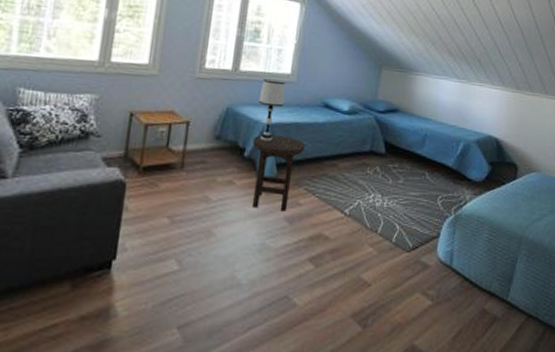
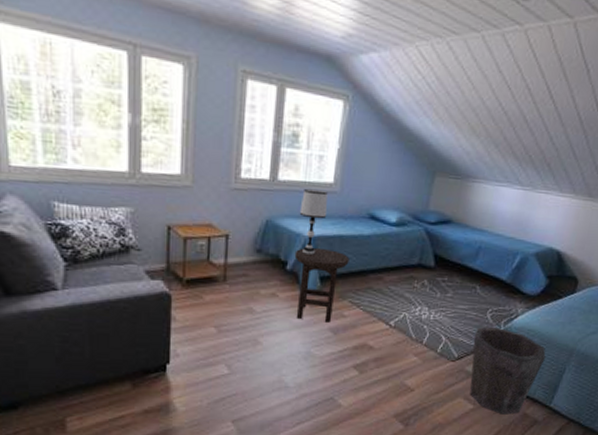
waste bin: none [426,215,497,311] -> present [470,327,546,415]

